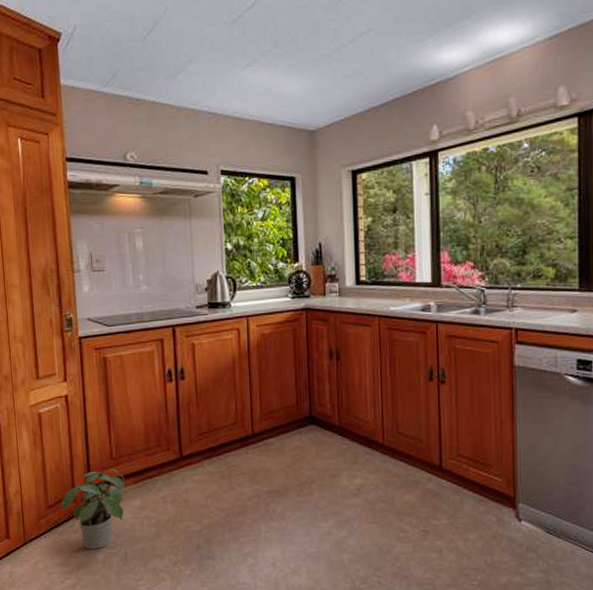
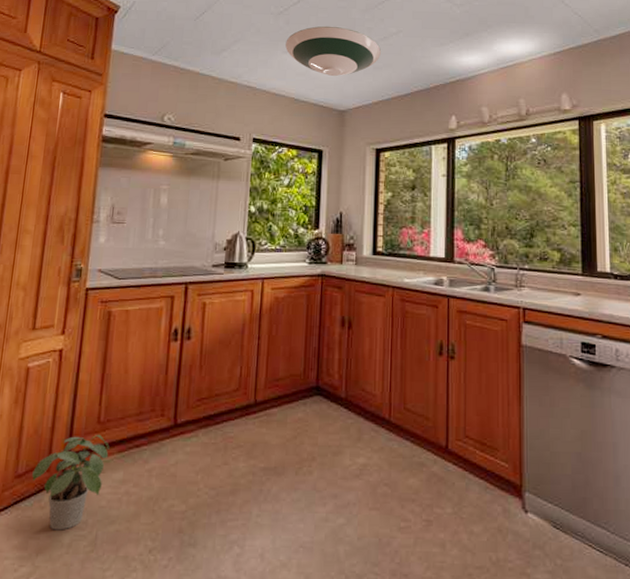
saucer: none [244,31,350,92] -> present [285,26,381,77]

